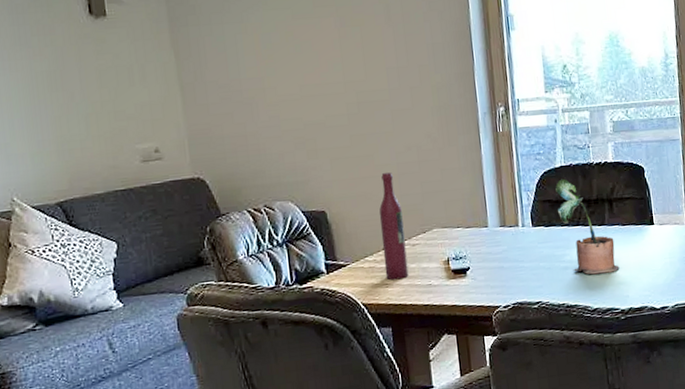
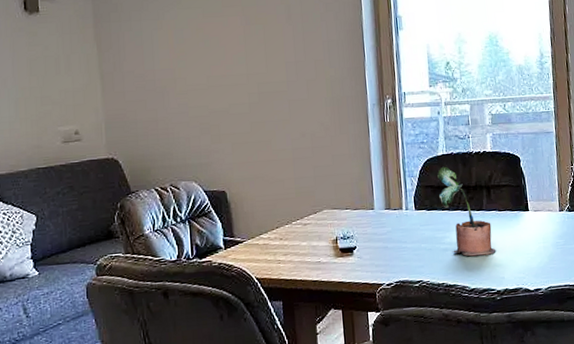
wine bottle: present [379,172,409,281] -> none [274,156,300,257]

